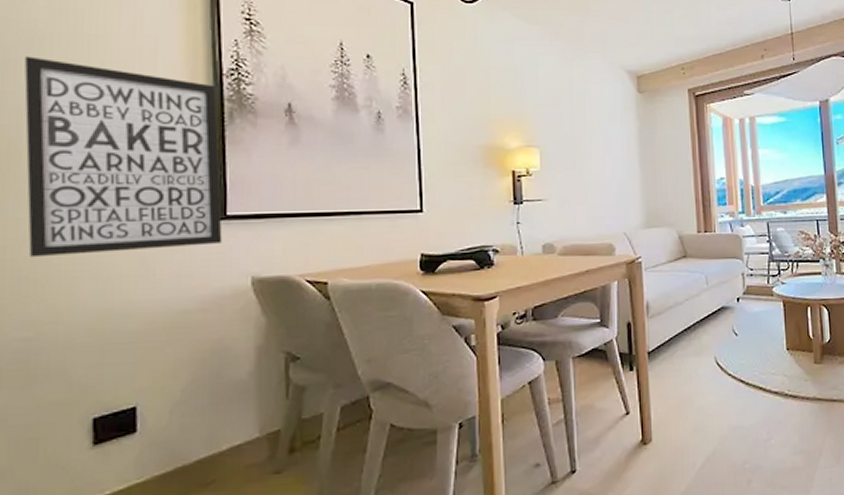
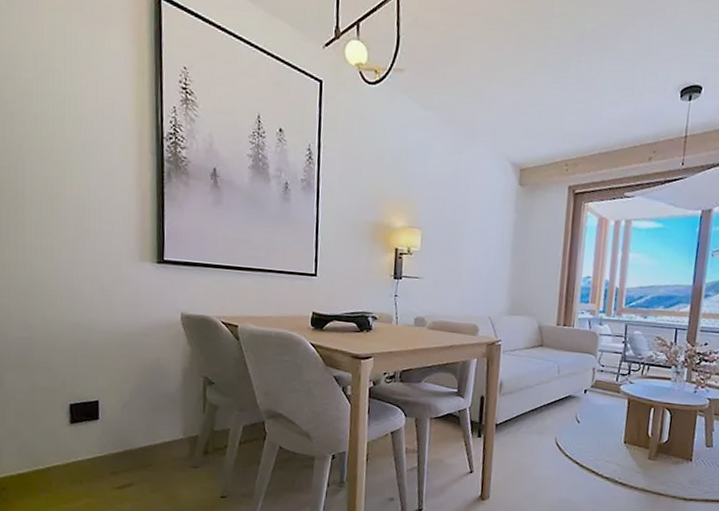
wall art: present [23,56,223,258] -> none [18,110,161,283]

